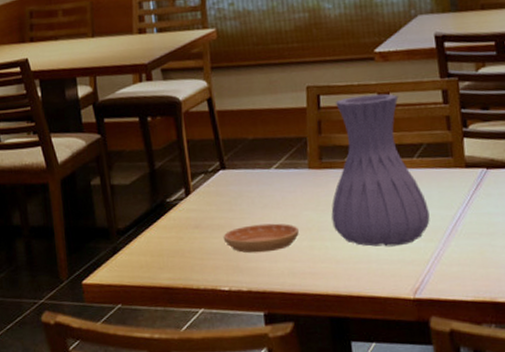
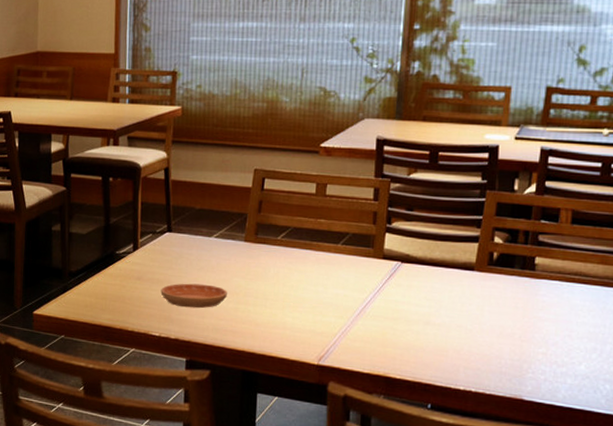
vase: present [331,93,430,247] -> none [257,183,344,319]

